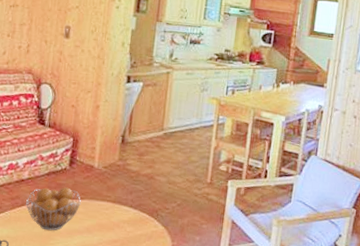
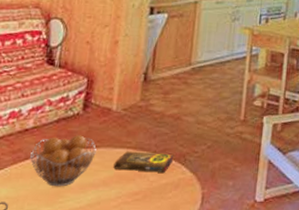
book: none [95,204,148,225] -> present [113,151,174,173]

